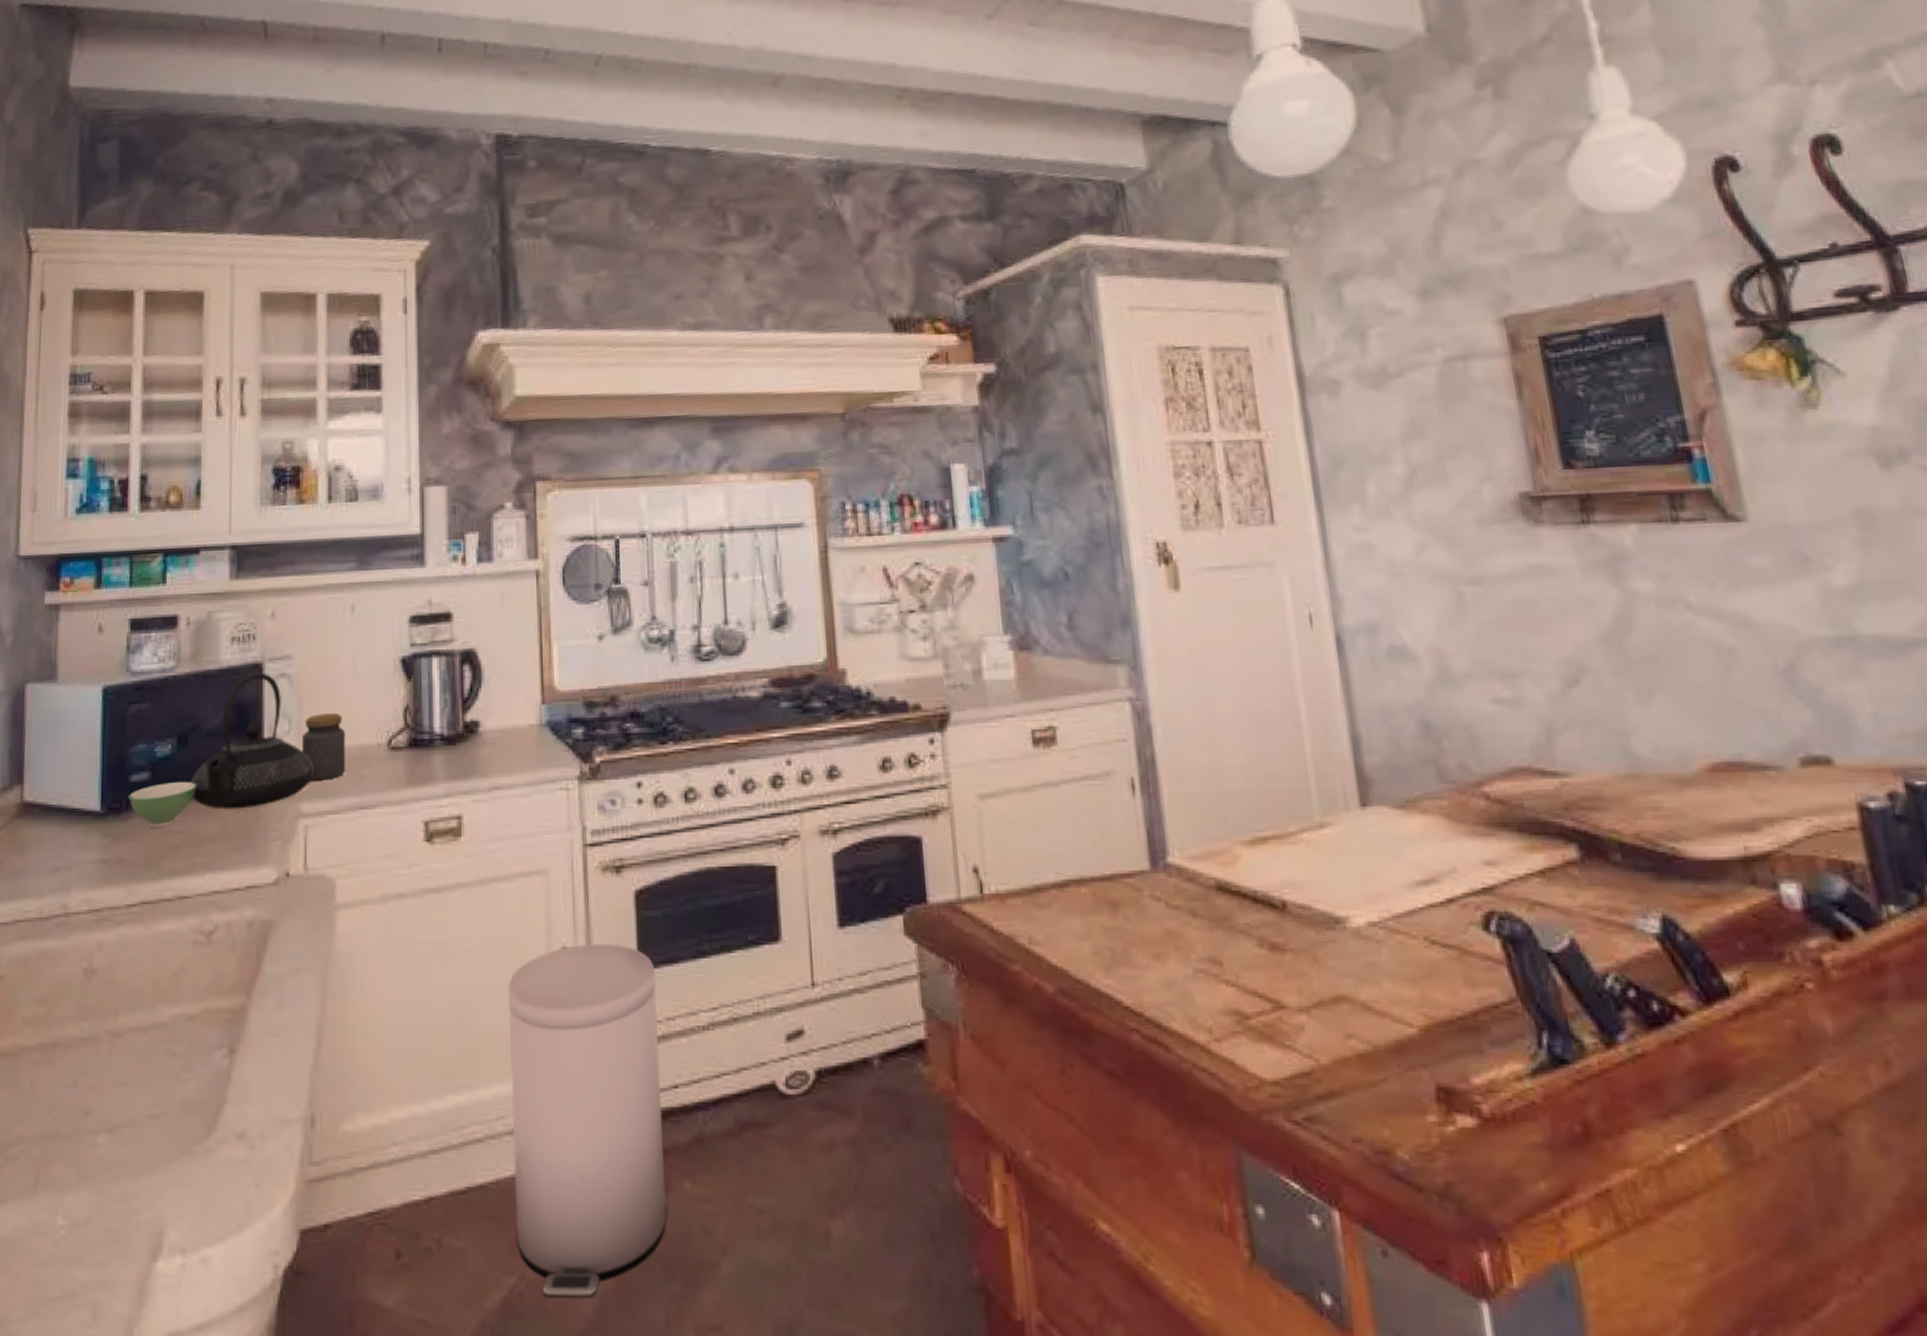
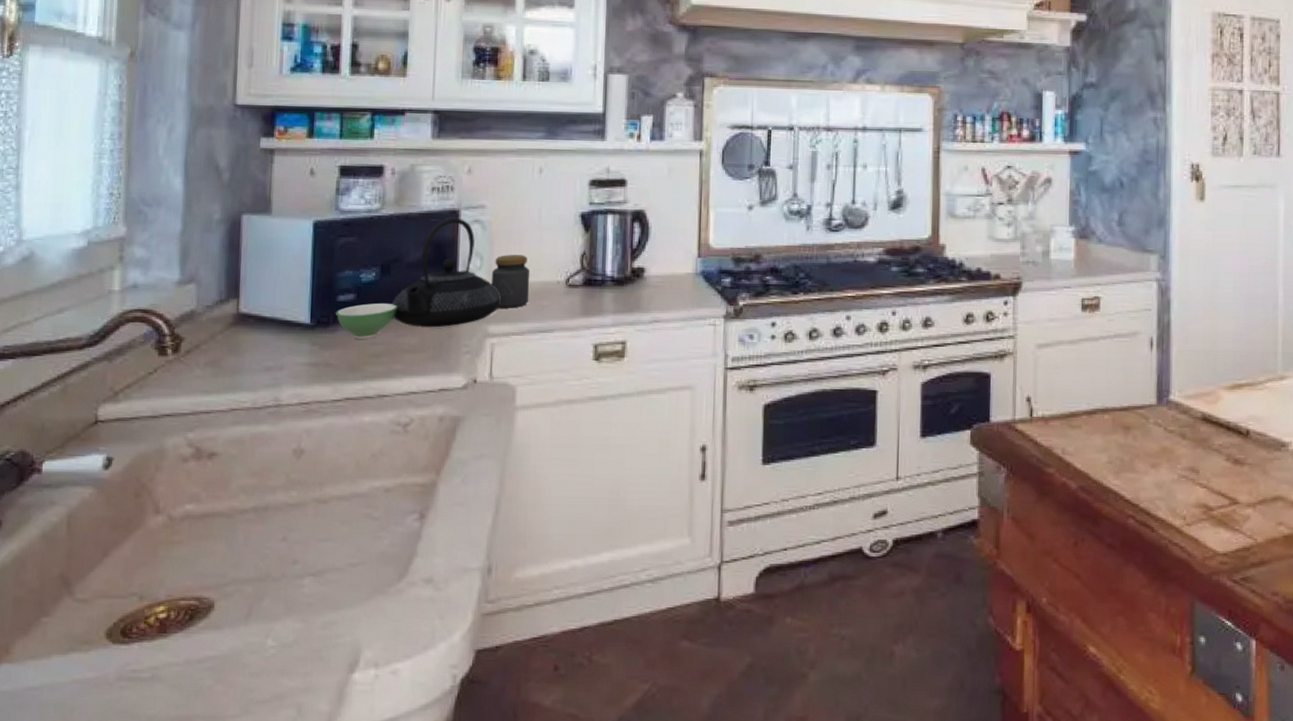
pedal bin: present [508,943,668,1299] -> none [651,443,775,699]

